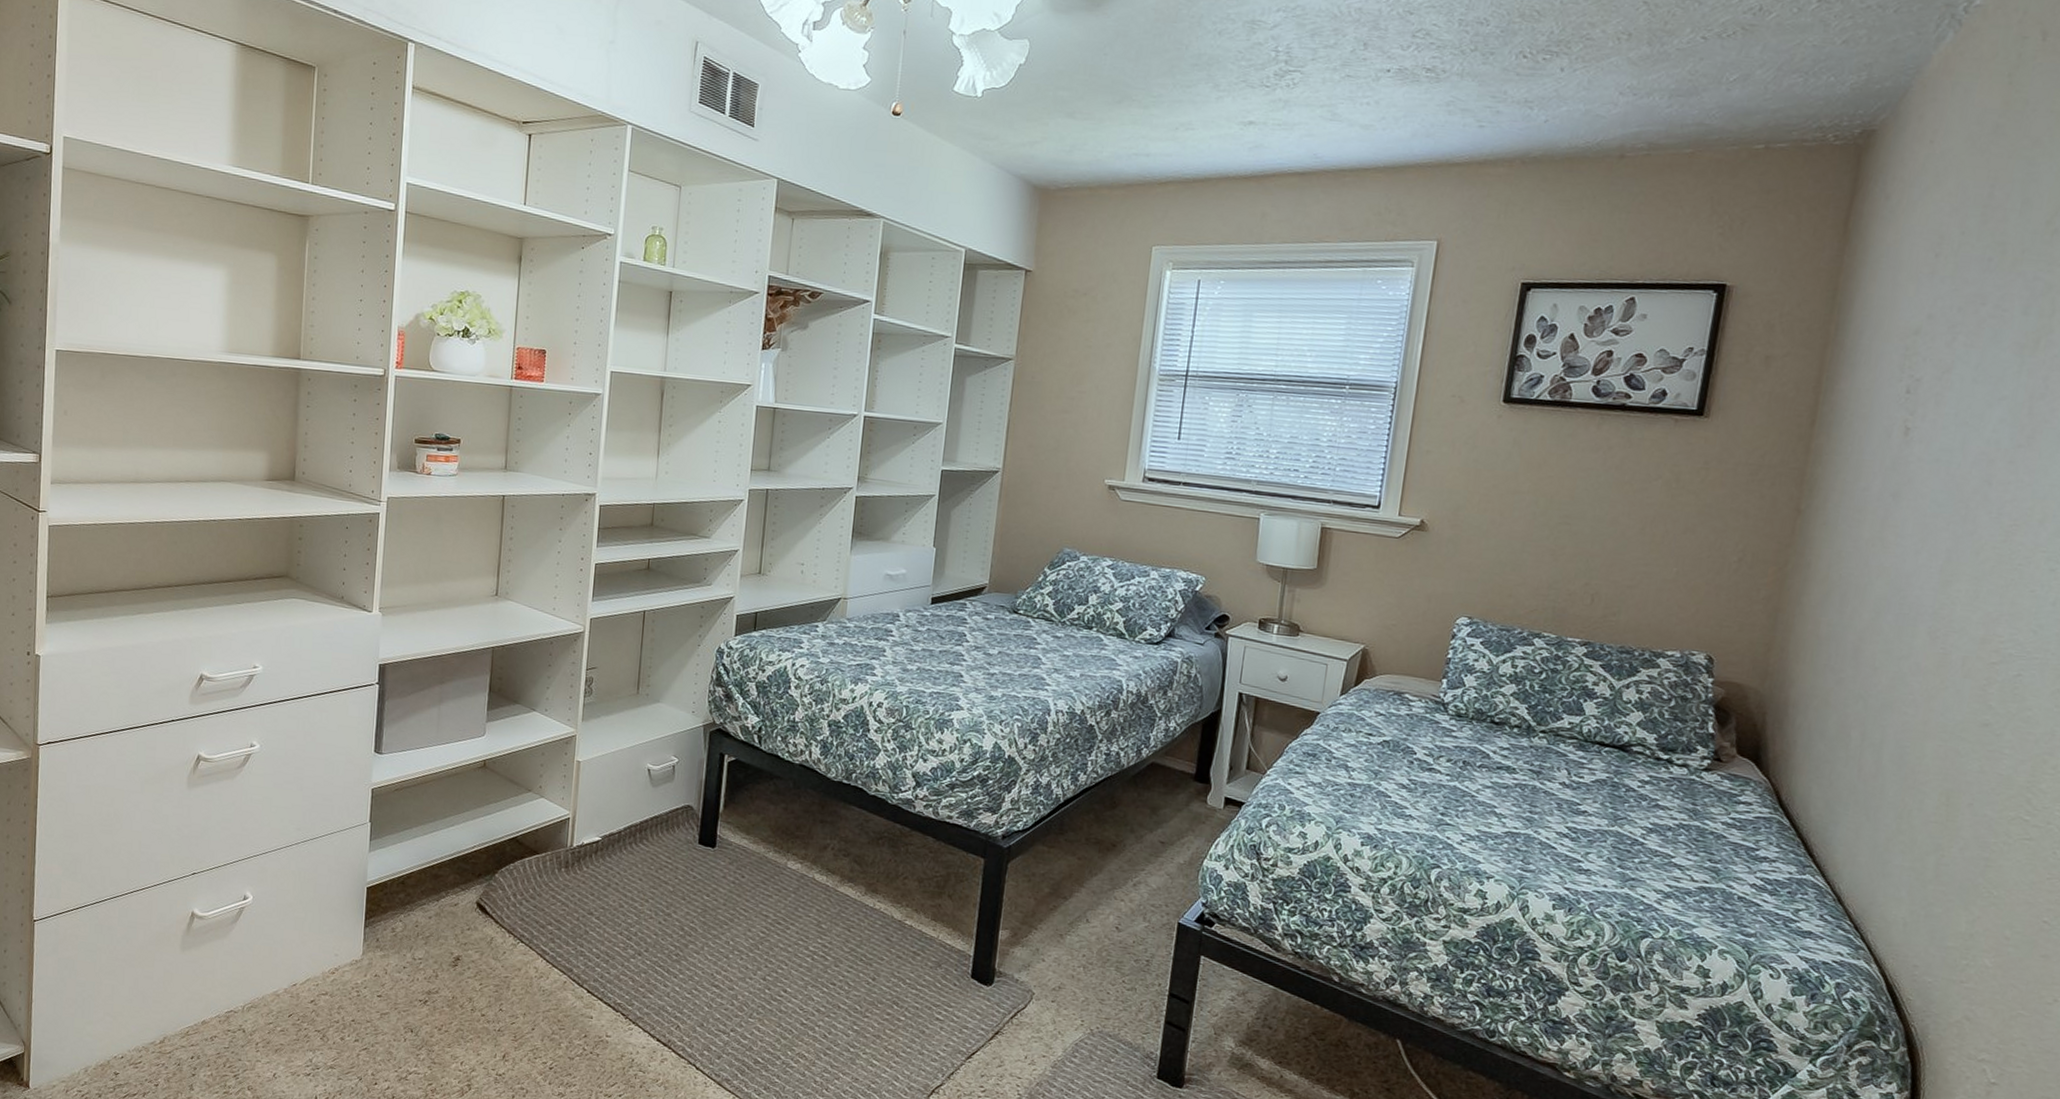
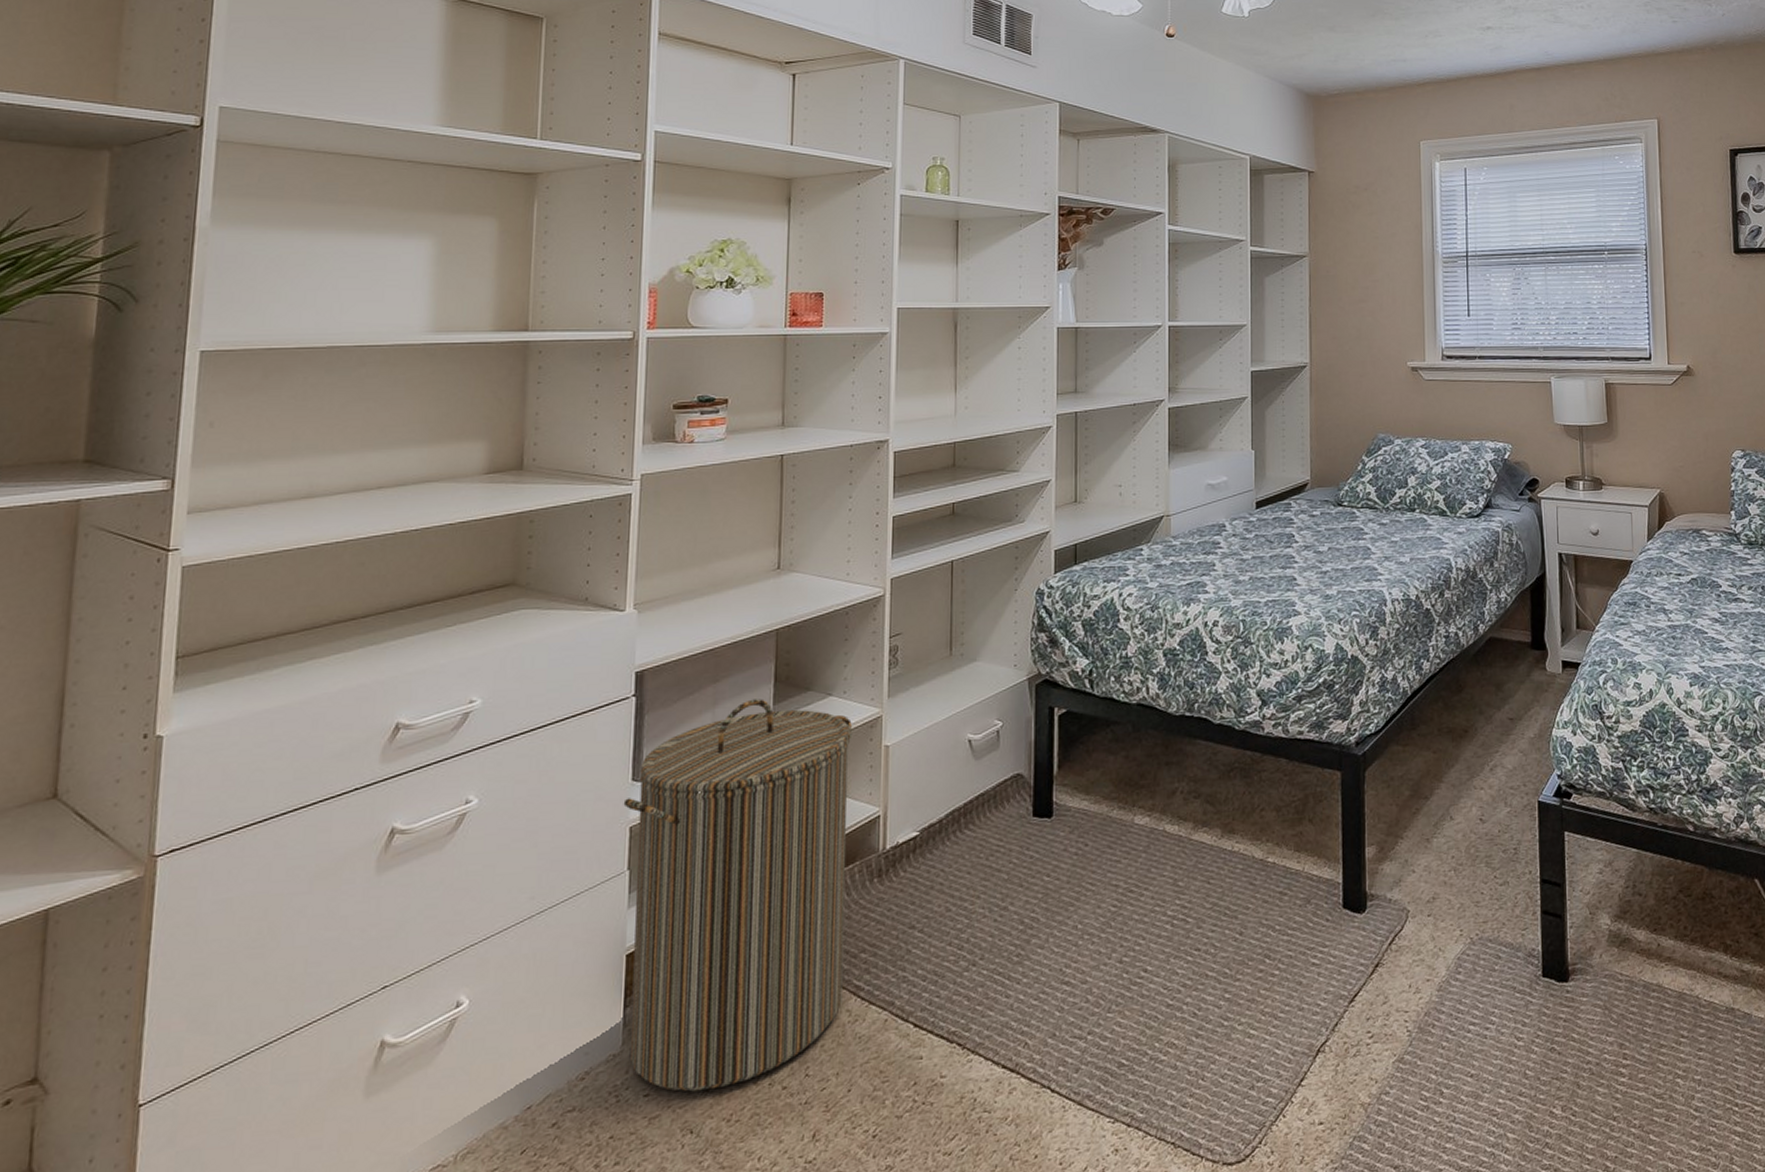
laundry hamper: none [367,702,552,1004] -> present [623,699,853,1092]

